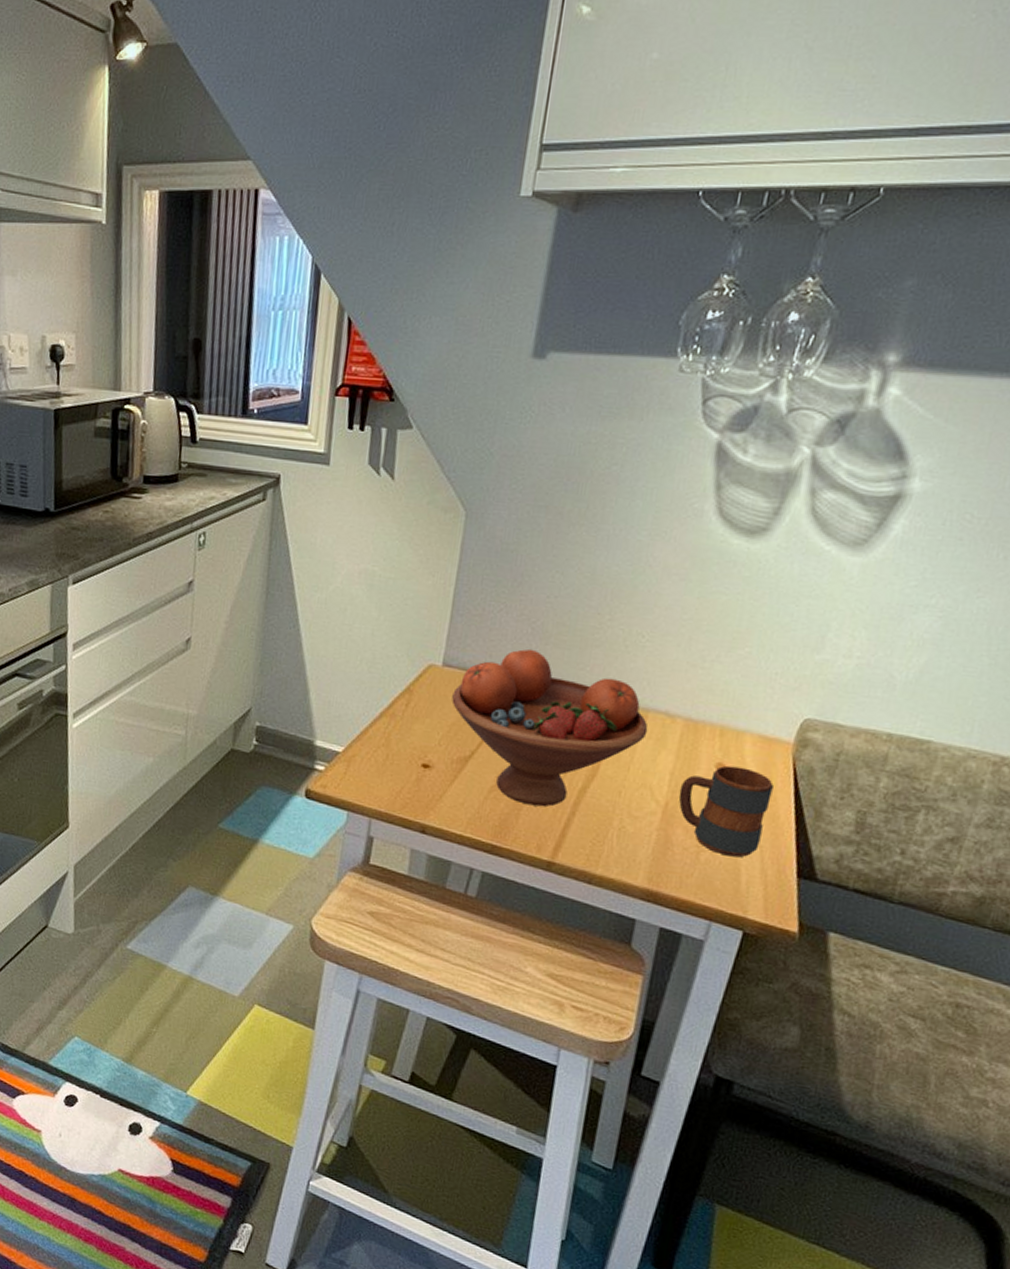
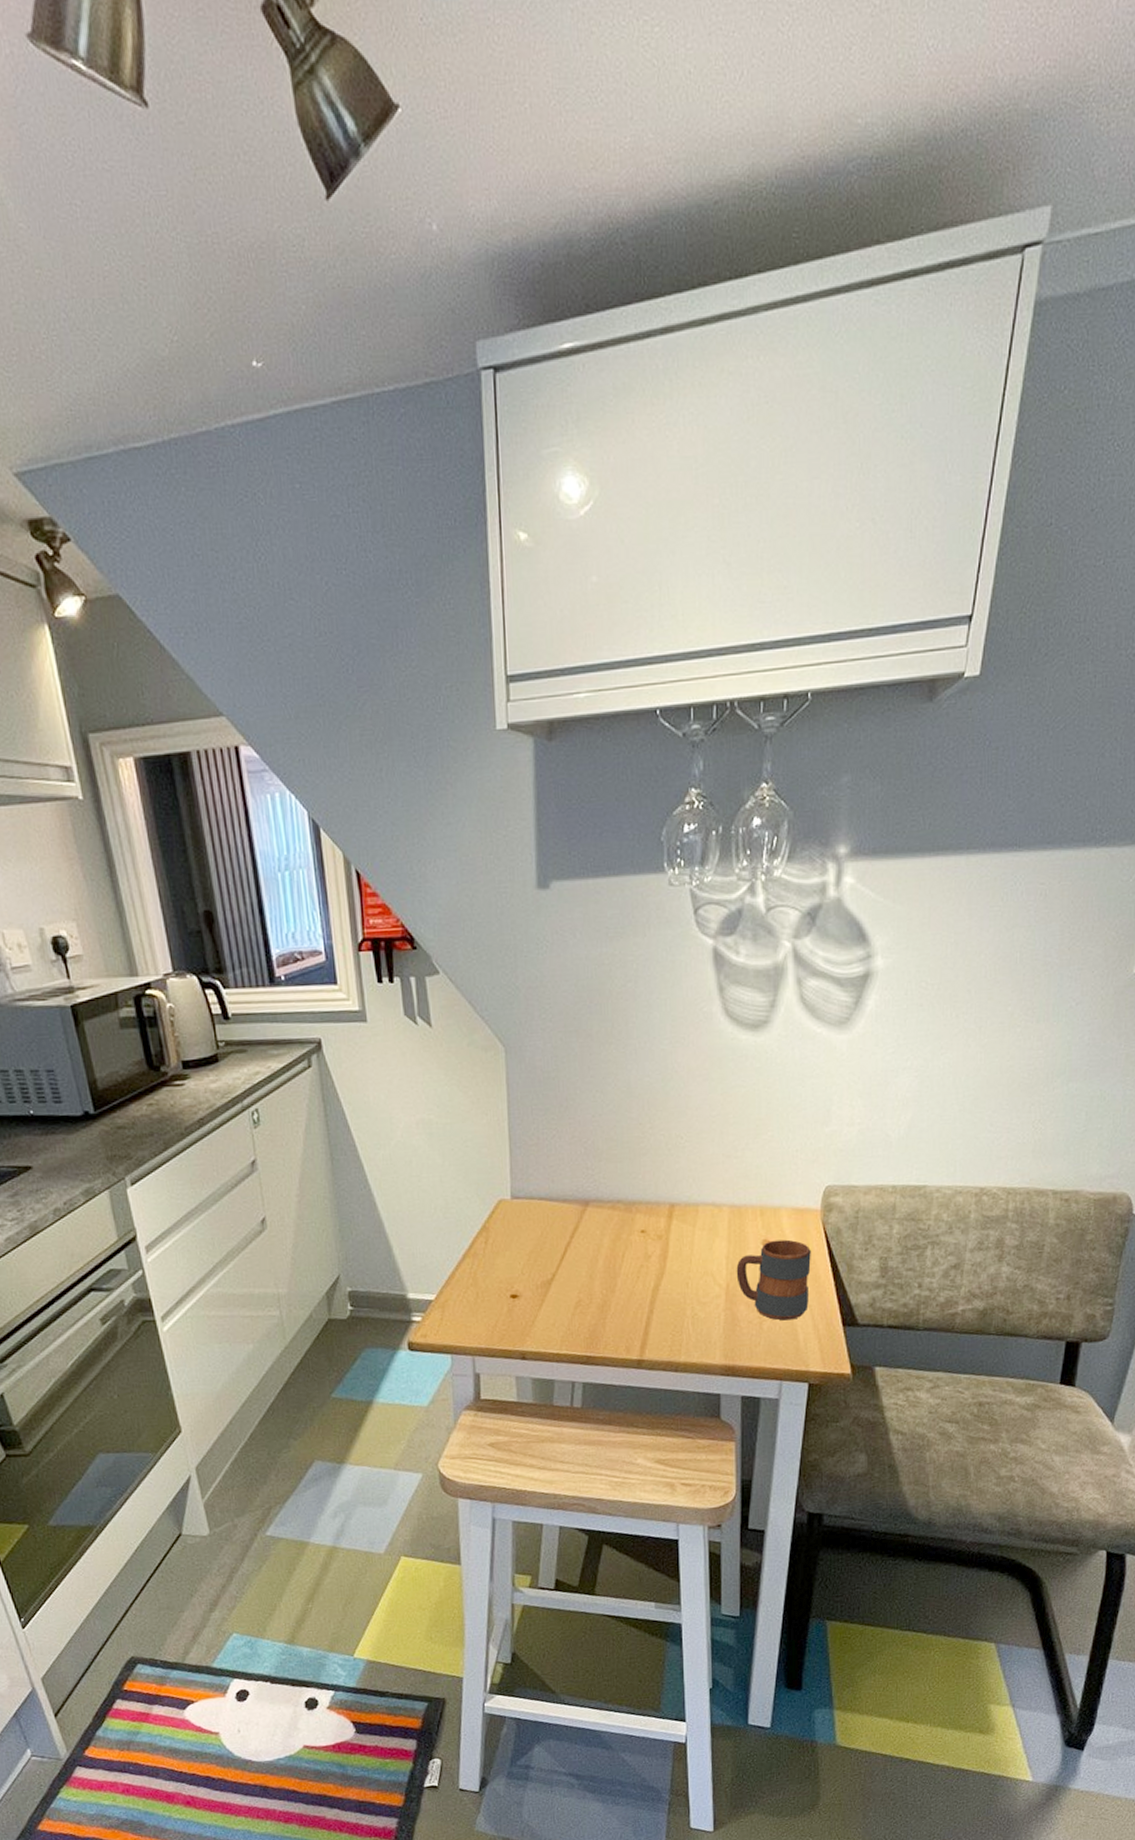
fruit bowl: present [451,648,648,807] -> none [525,1167,701,1313]

